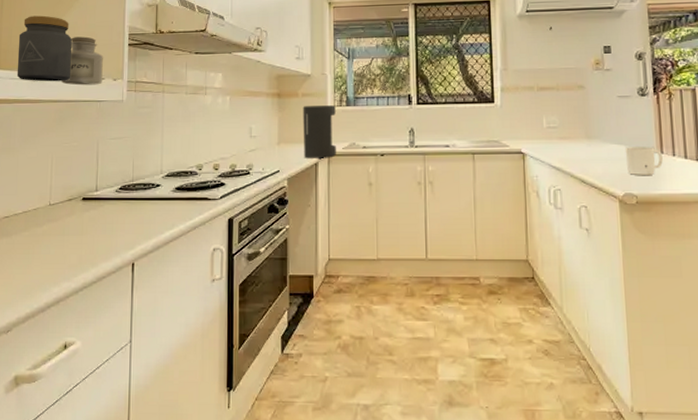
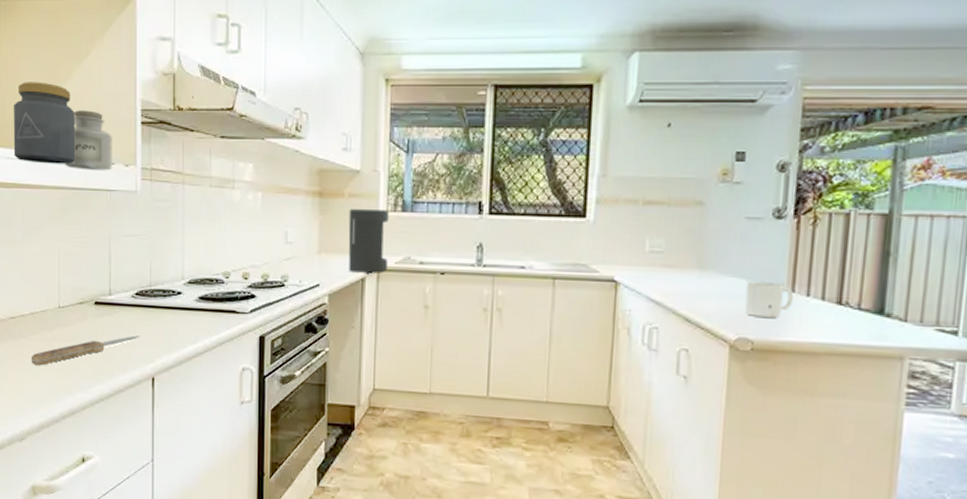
knife: none [21,226,123,260] -> present [30,335,141,366]

